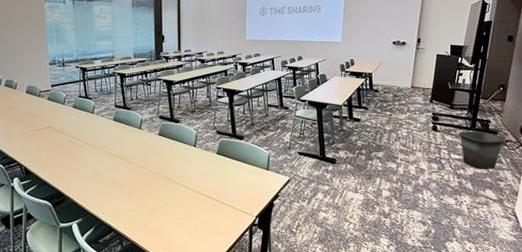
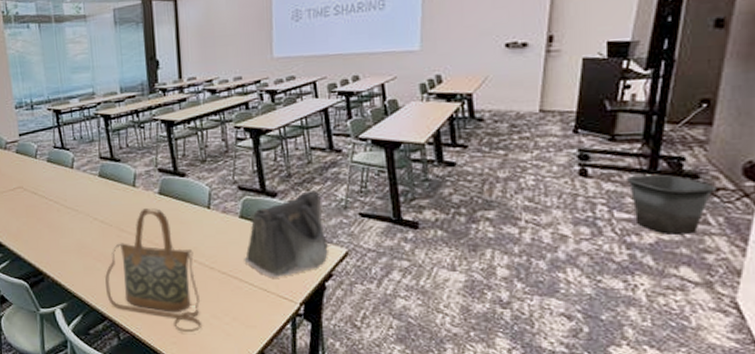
handbag: none [114,146,185,240] -> present [105,208,201,333]
saddlebag: none [218,136,276,198] -> present [244,191,328,278]

